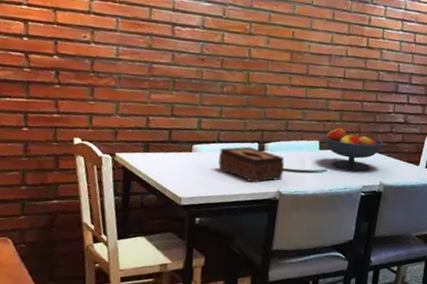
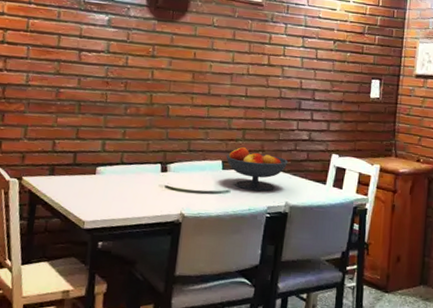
tissue box: present [218,146,284,183] -> none [121,168,187,205]

